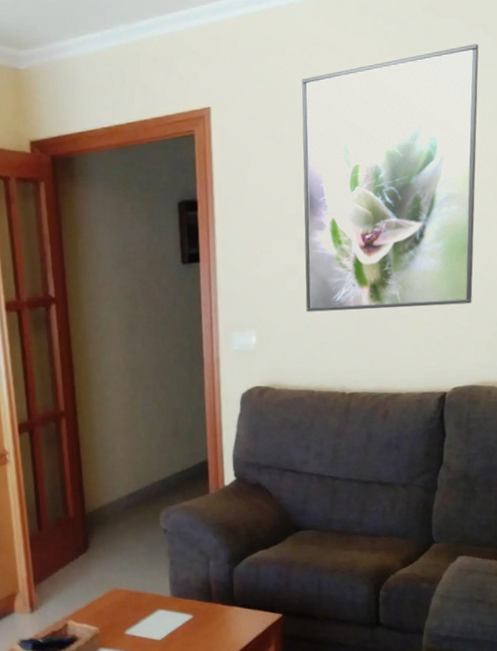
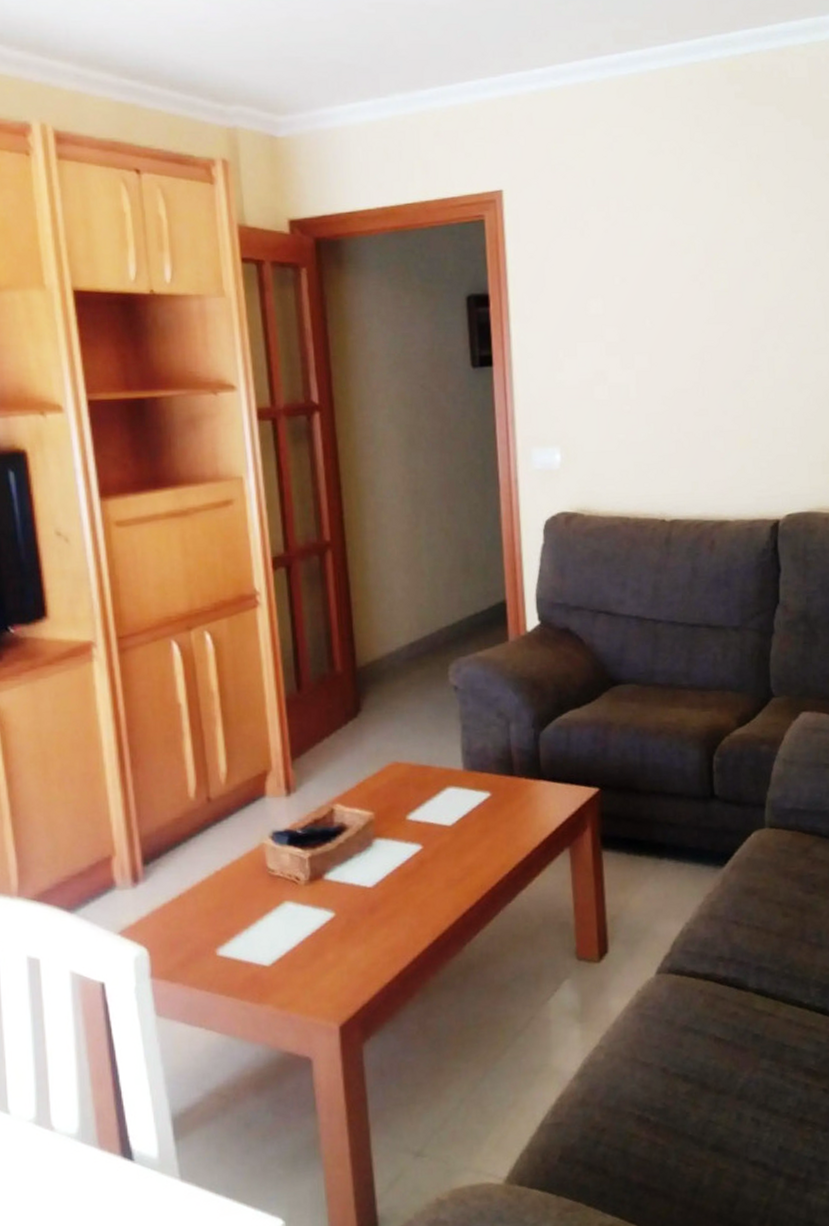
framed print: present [302,43,479,312] -> none [606,135,803,426]

